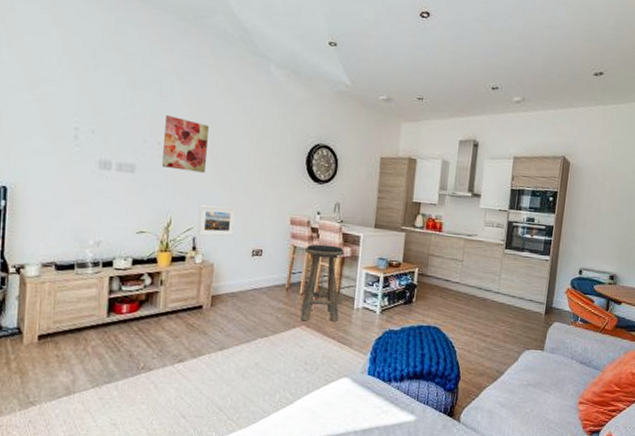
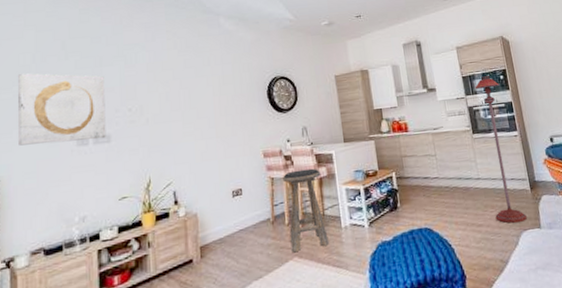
wall art: none [37,75,136,167] -> present [18,73,106,146]
wall art: present [162,114,209,173] -> none [133,82,177,131]
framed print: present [197,205,236,237] -> none [175,153,212,189]
floor lamp: none [503,194,546,342] -> present [475,76,527,224]

